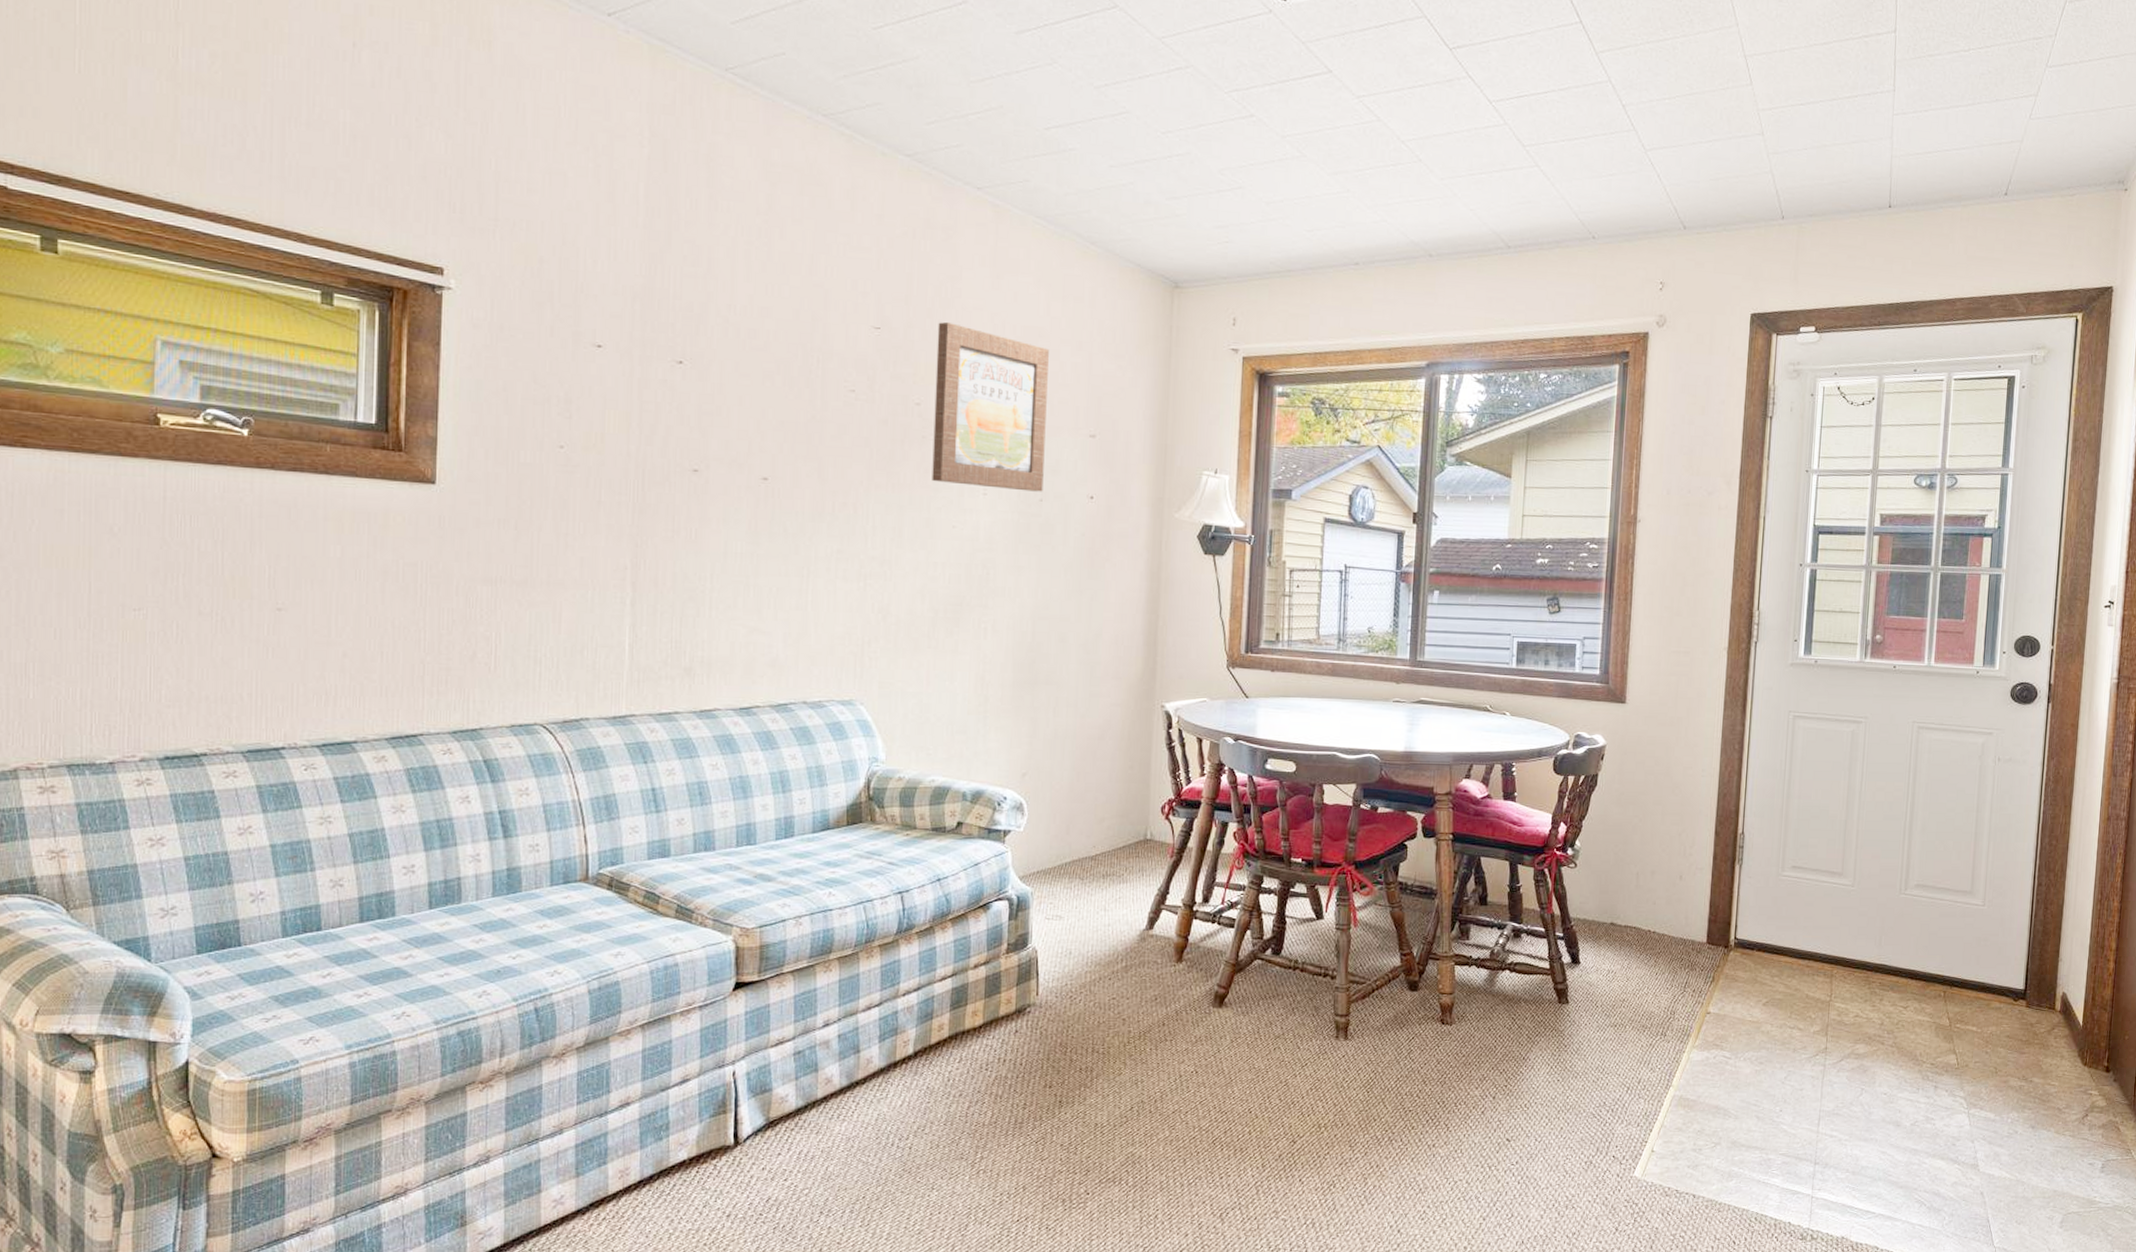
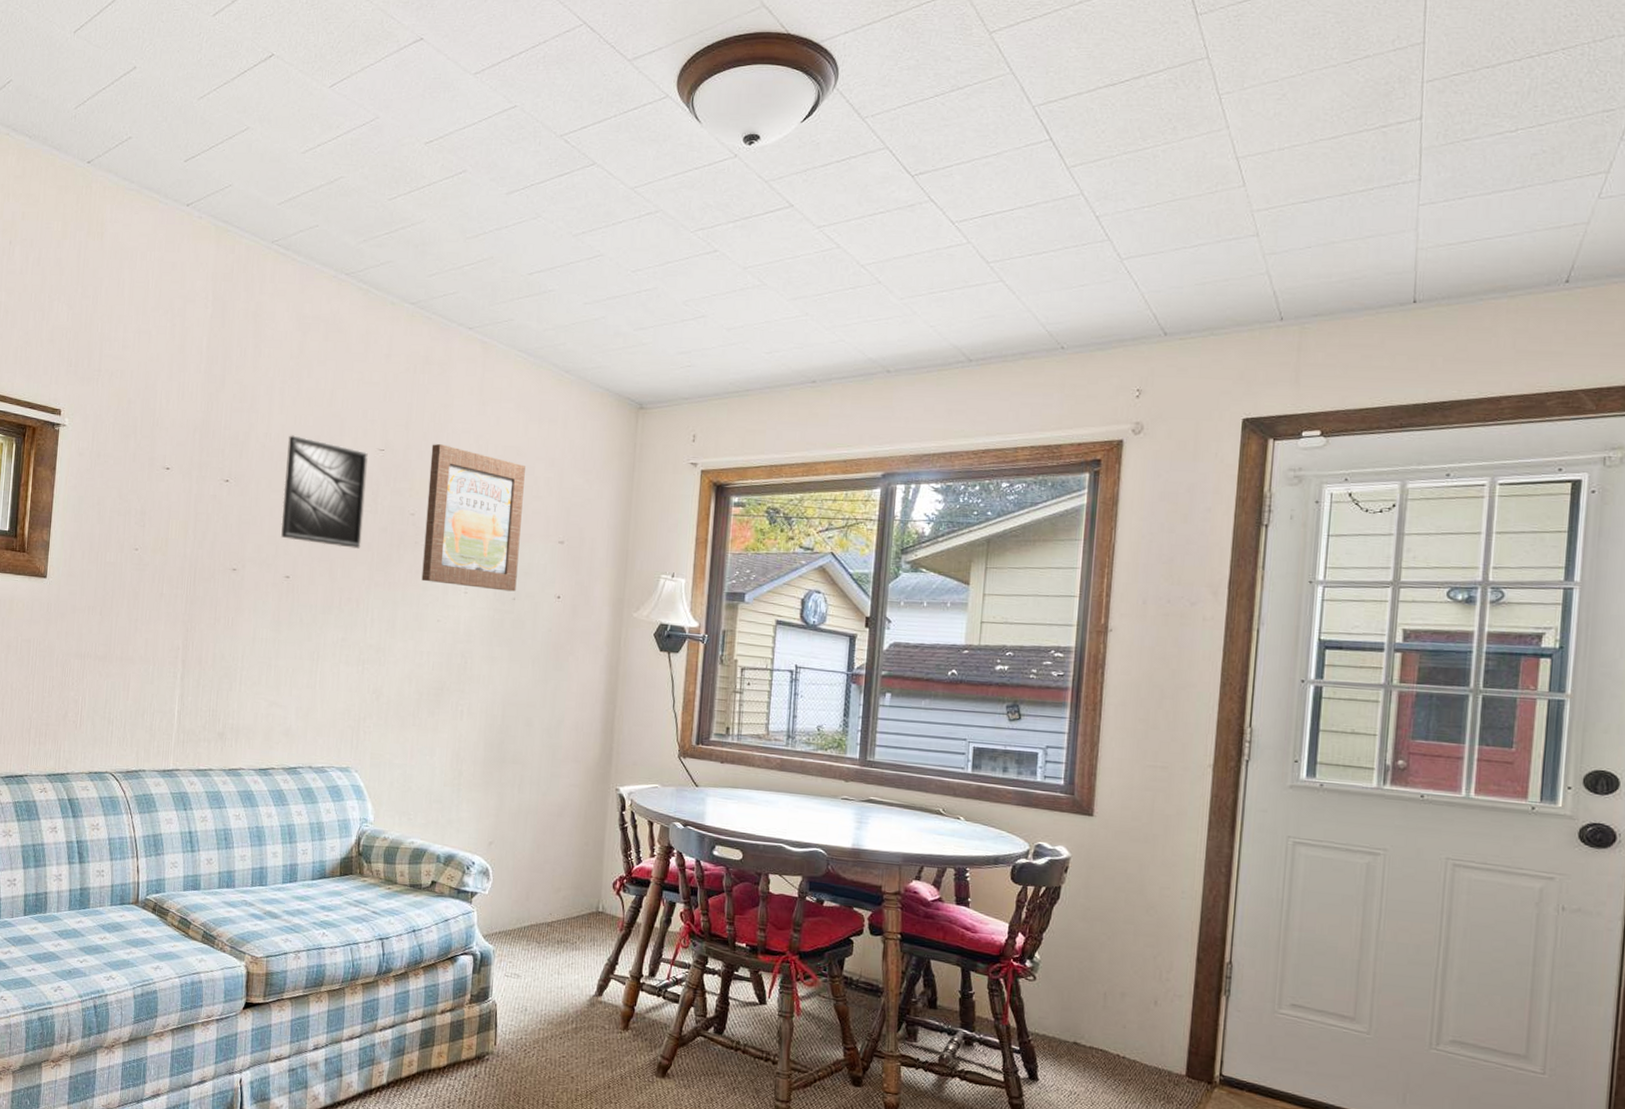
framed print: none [754,308,860,444] -> present [281,435,368,549]

